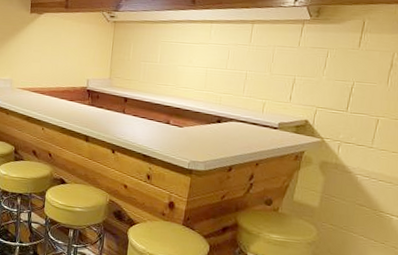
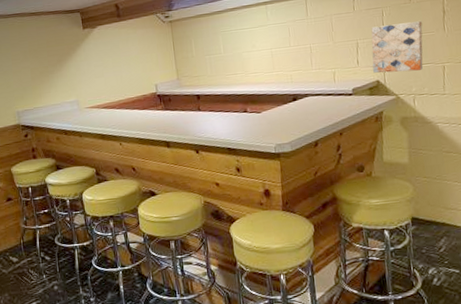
wall art: none [304,66,366,119] -> present [371,21,423,73]

